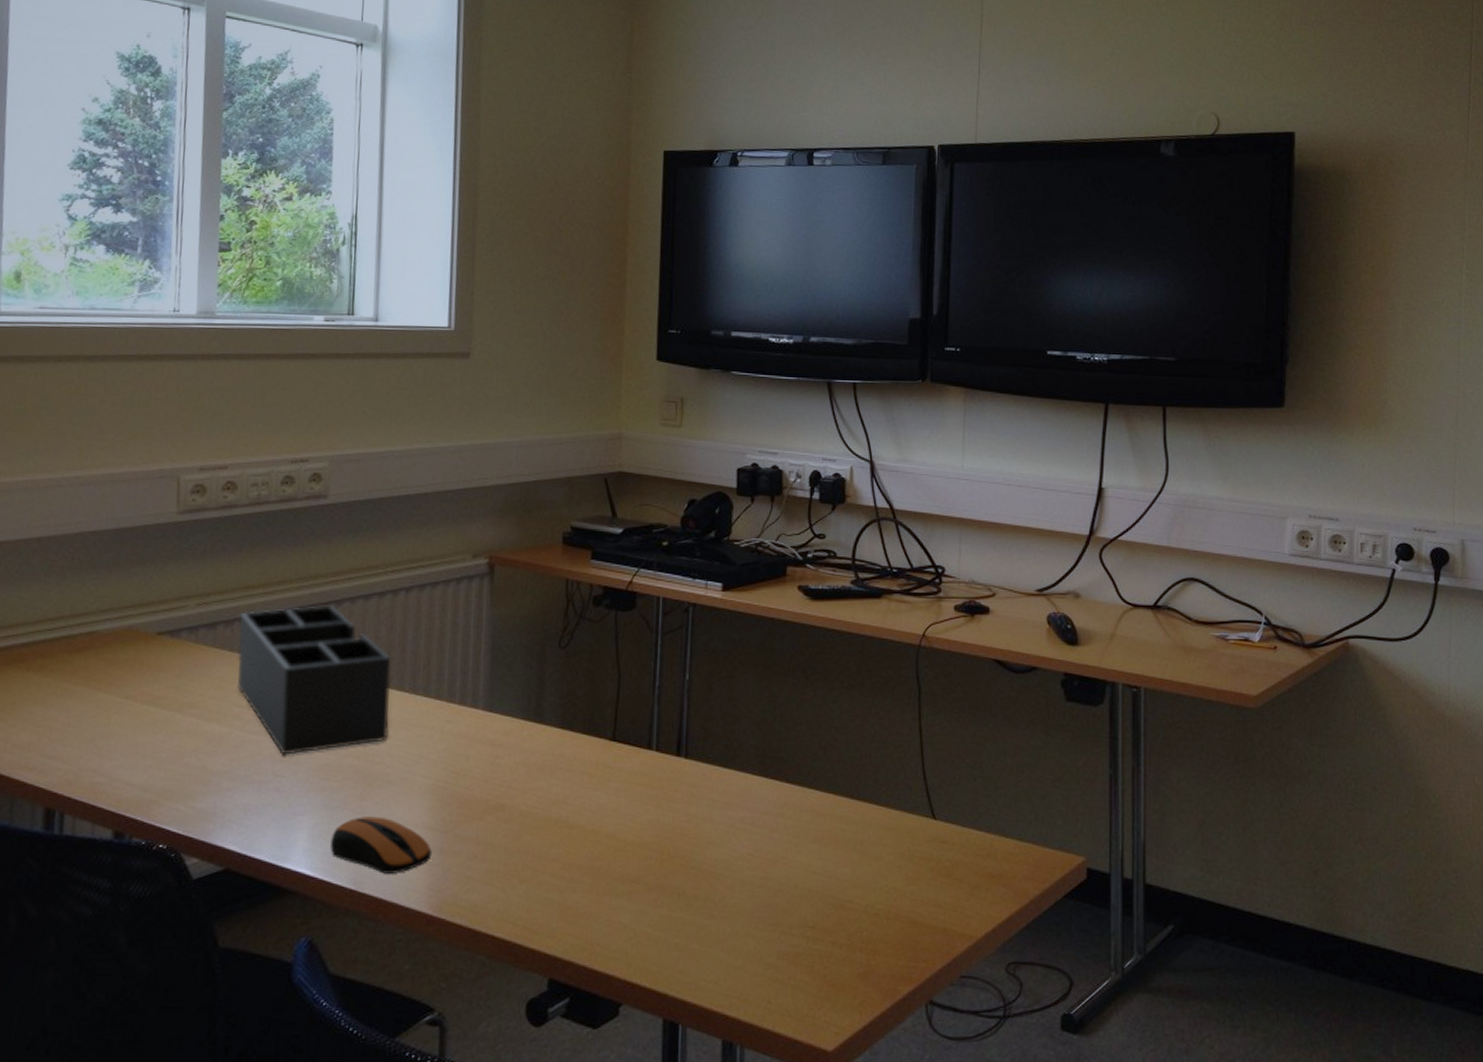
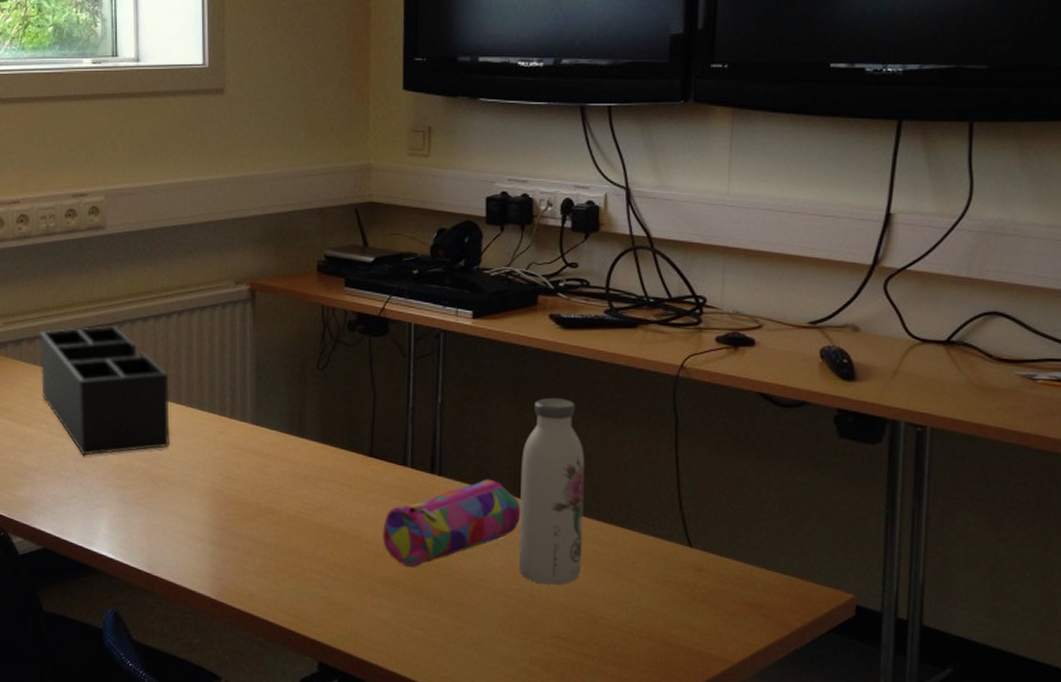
computer mouse: present [330,816,432,874] -> none [127,511,213,562]
pencil case: none [624,759,769,861] -> present [383,479,521,567]
water bottle: none [766,670,833,869] -> present [518,397,585,585]

